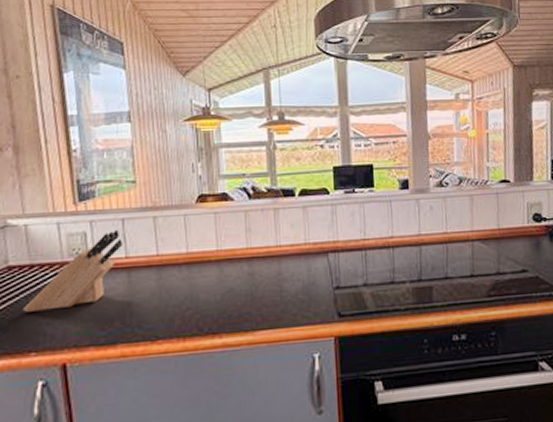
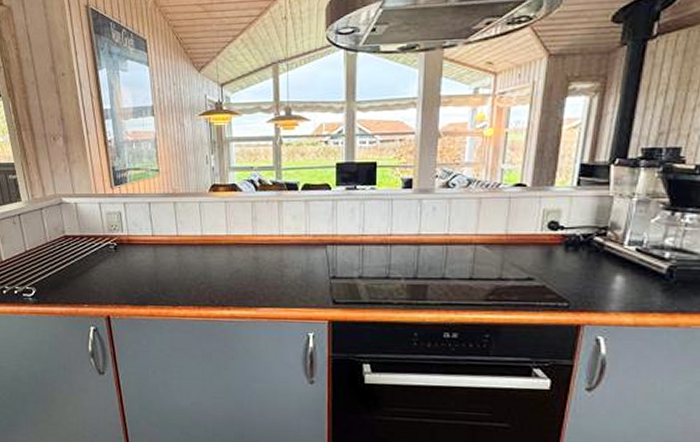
knife block: present [22,229,122,312] -> none [77,211,149,273]

